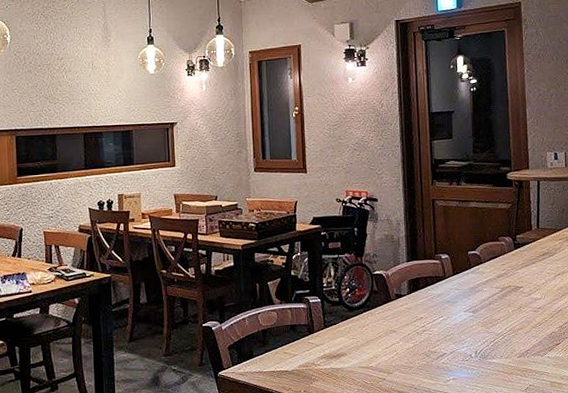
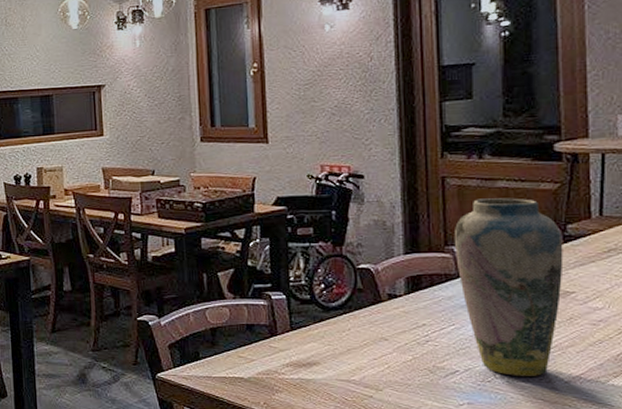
vase: none [441,215,515,355] -> present [454,198,564,376]

